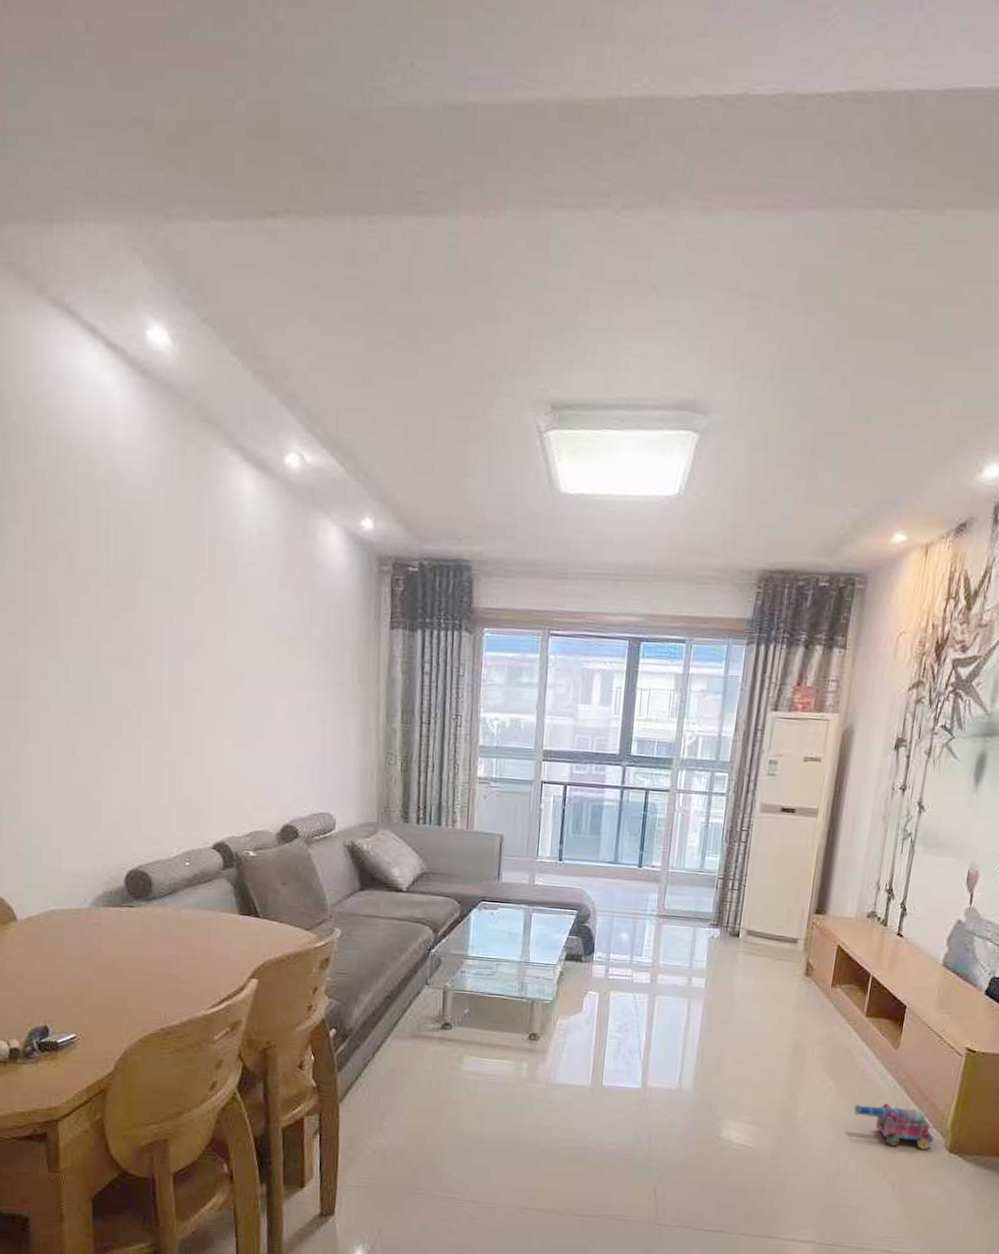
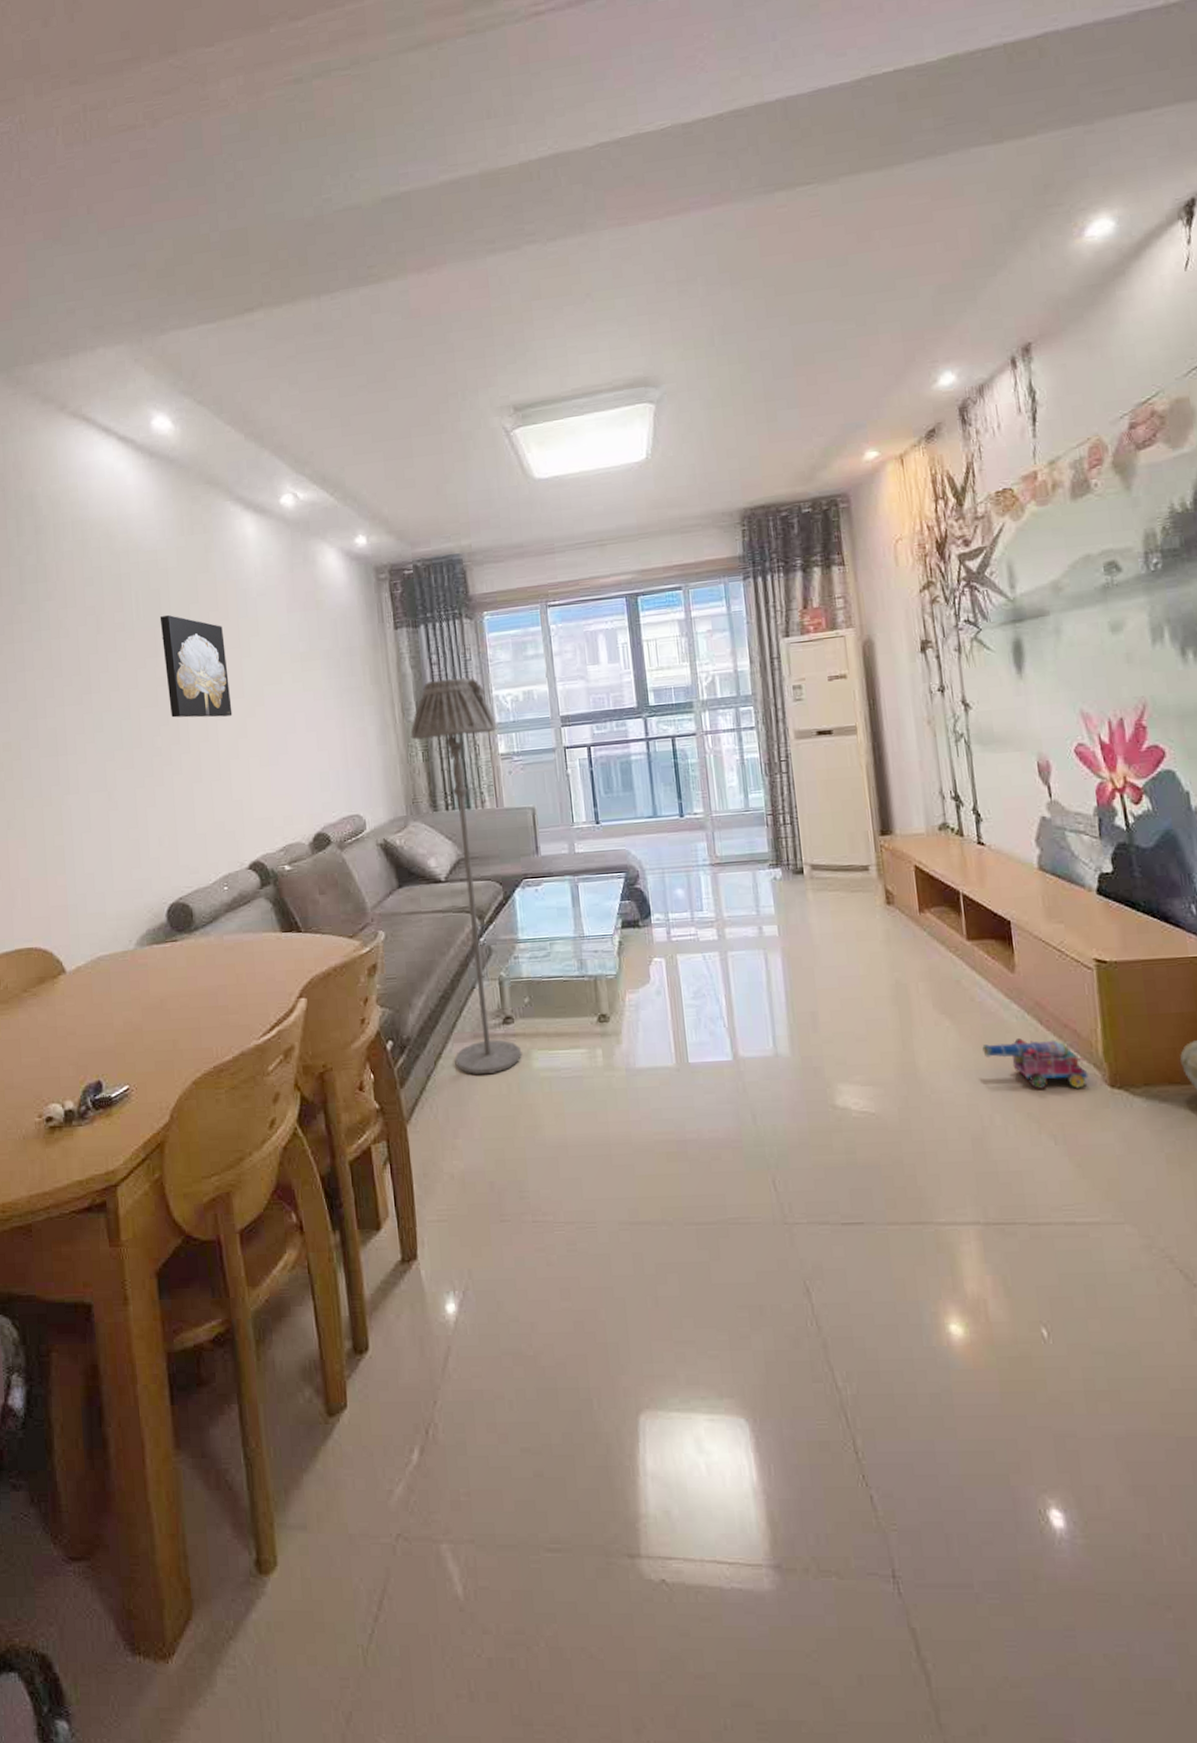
wall art: none [139,566,210,690] -> present [159,615,233,718]
floor lamp: none [392,690,480,1070] -> present [410,678,522,1074]

